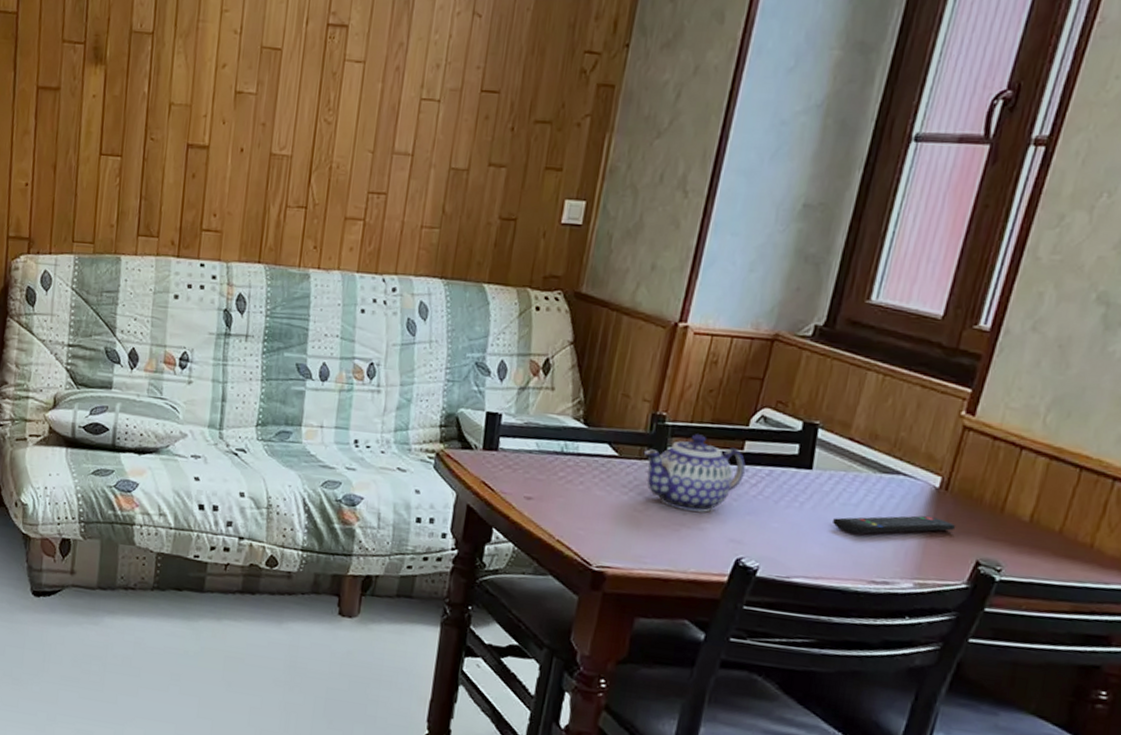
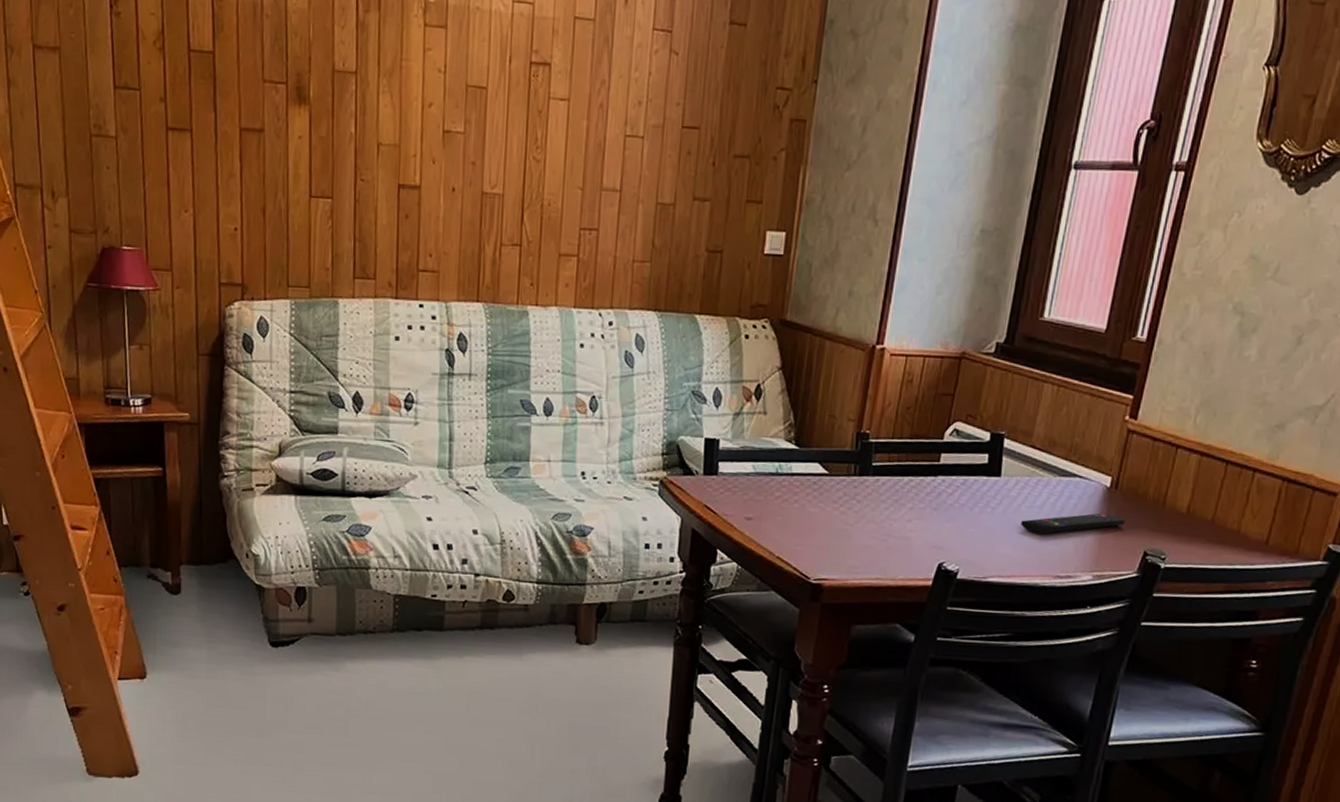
teapot: present [643,434,746,513] -> none [851,449,942,522]

